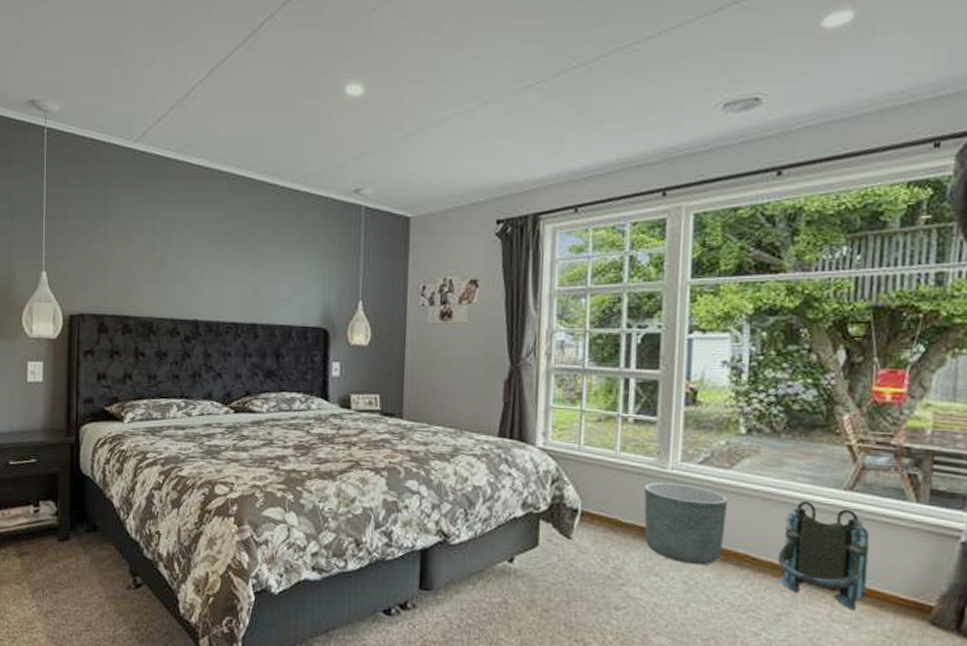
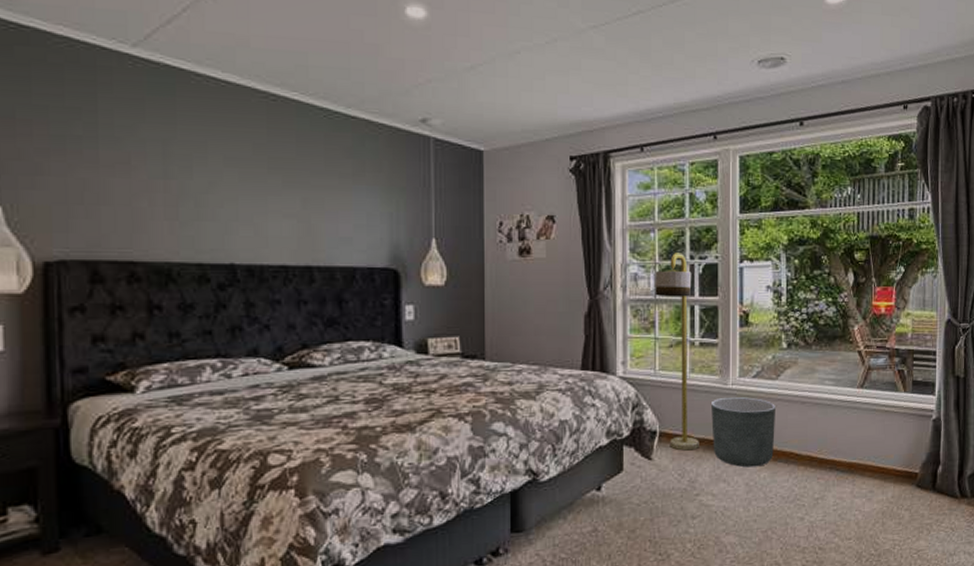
floor lamp: none [583,320,628,536] -> present [655,253,699,451]
backpack: present [777,500,870,610] -> none [814,400,876,486]

